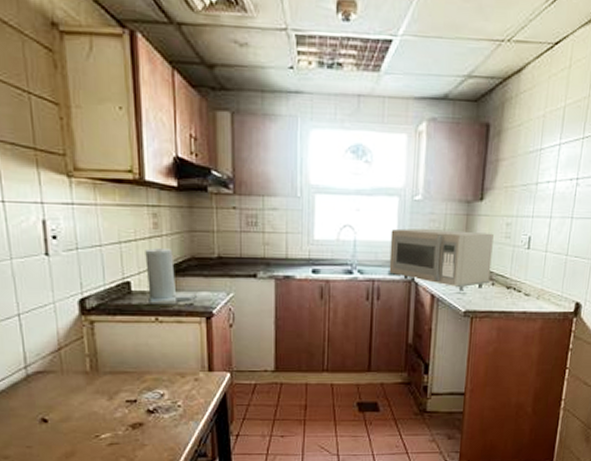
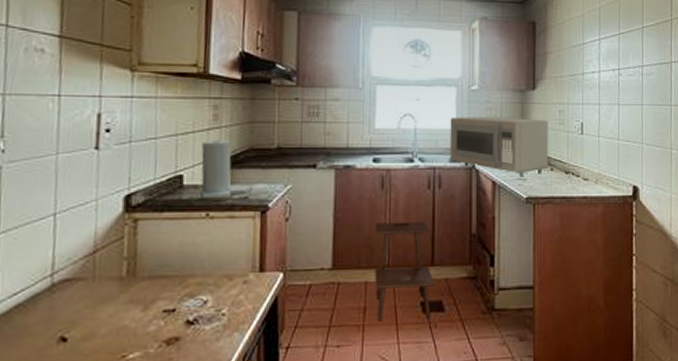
step stool: none [314,331,371,418] -> present [375,222,435,322]

